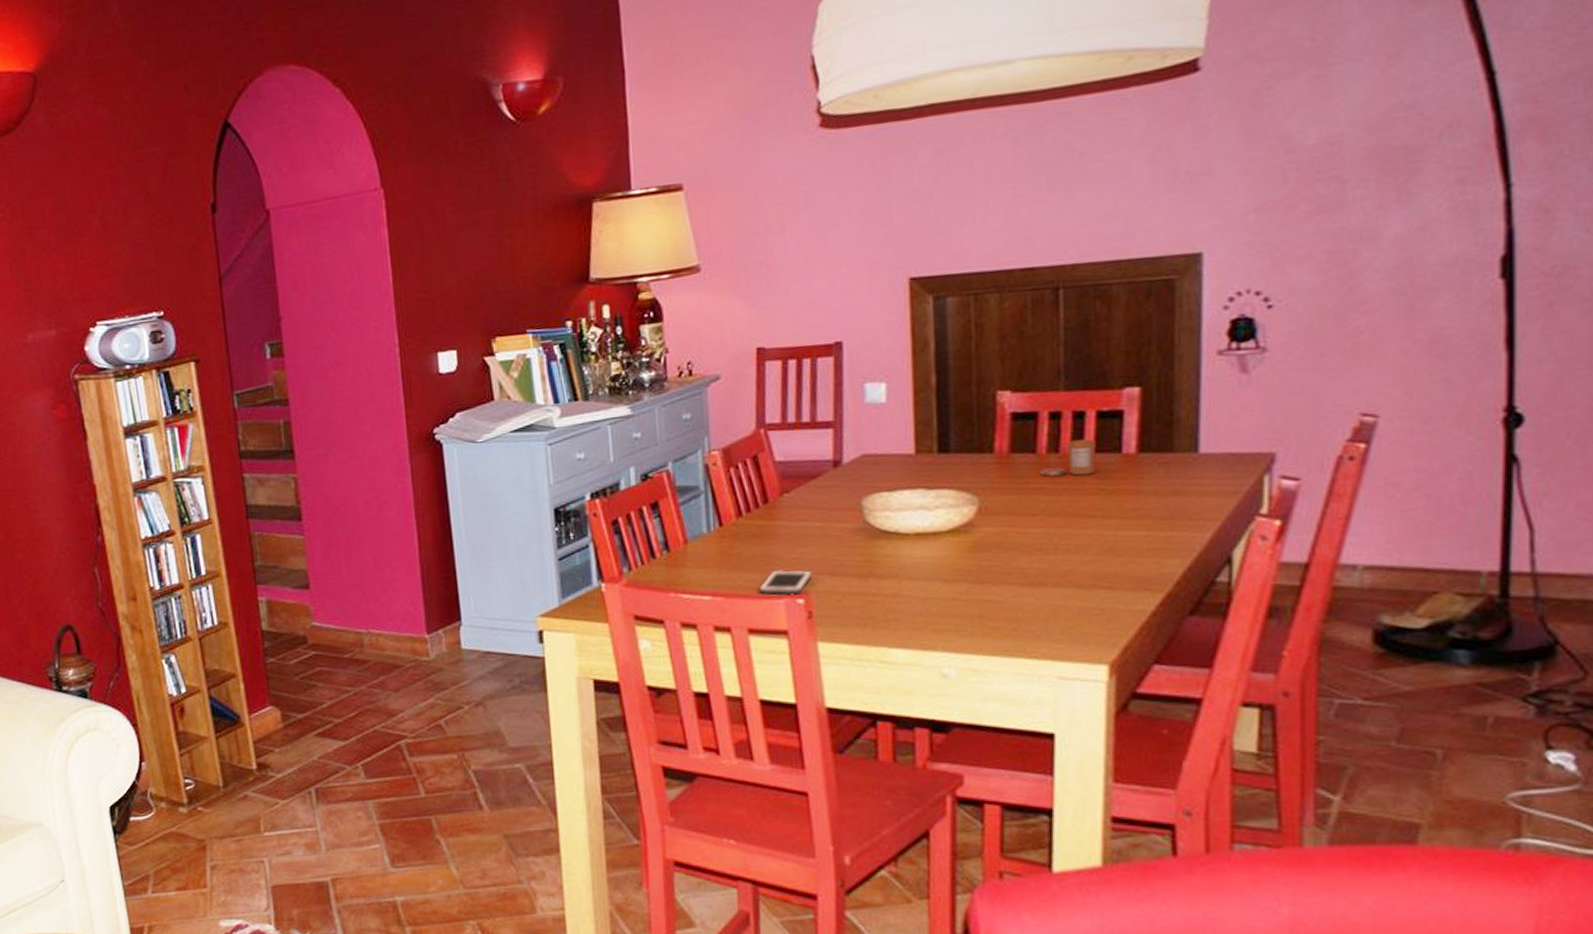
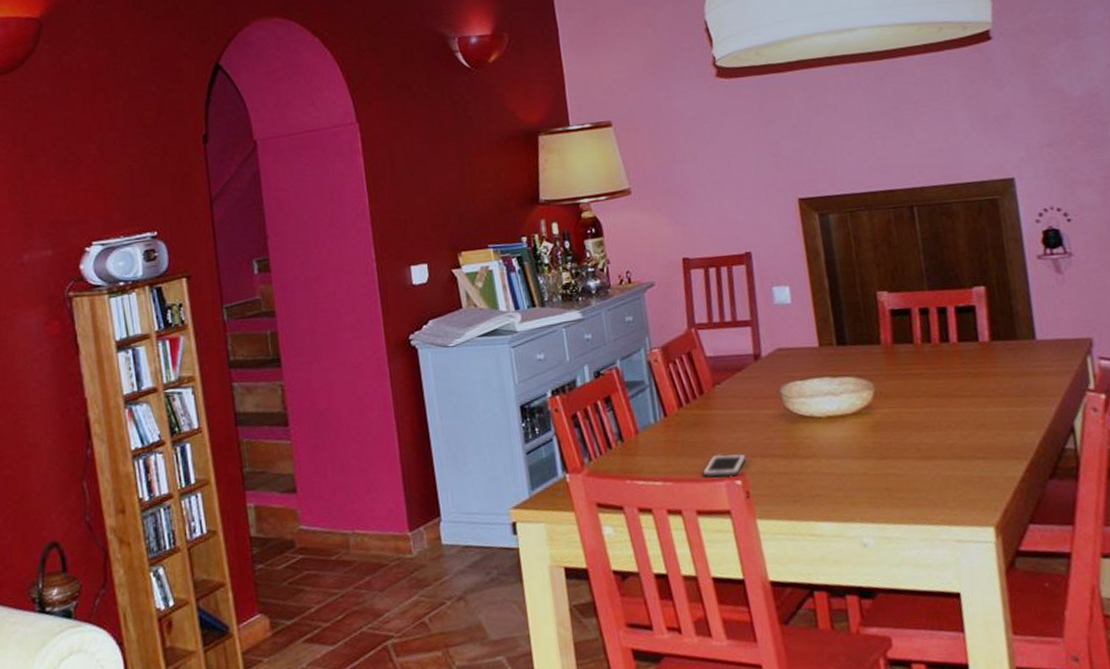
candle: present [1040,438,1096,477] -> none [918,330,961,363]

